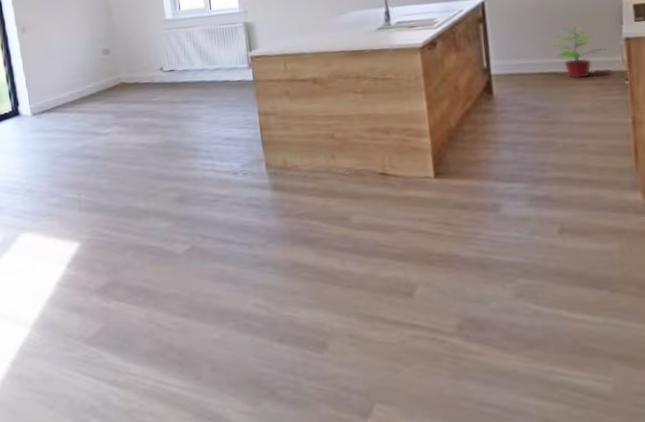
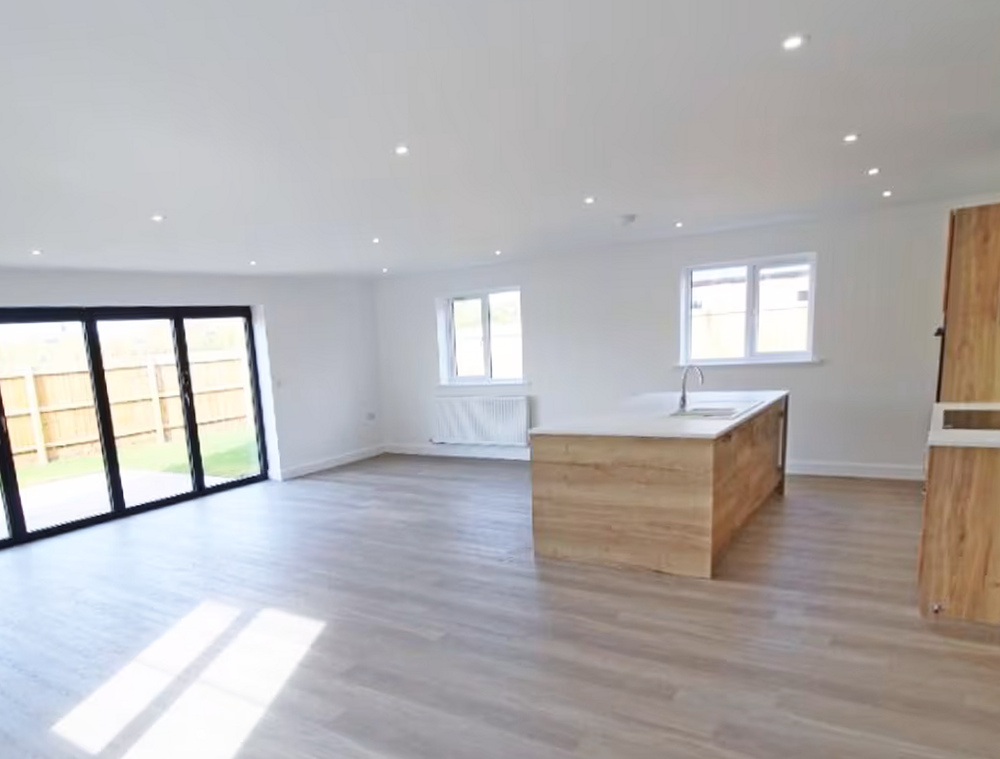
potted plant: present [552,25,607,80] -> none [853,428,909,486]

